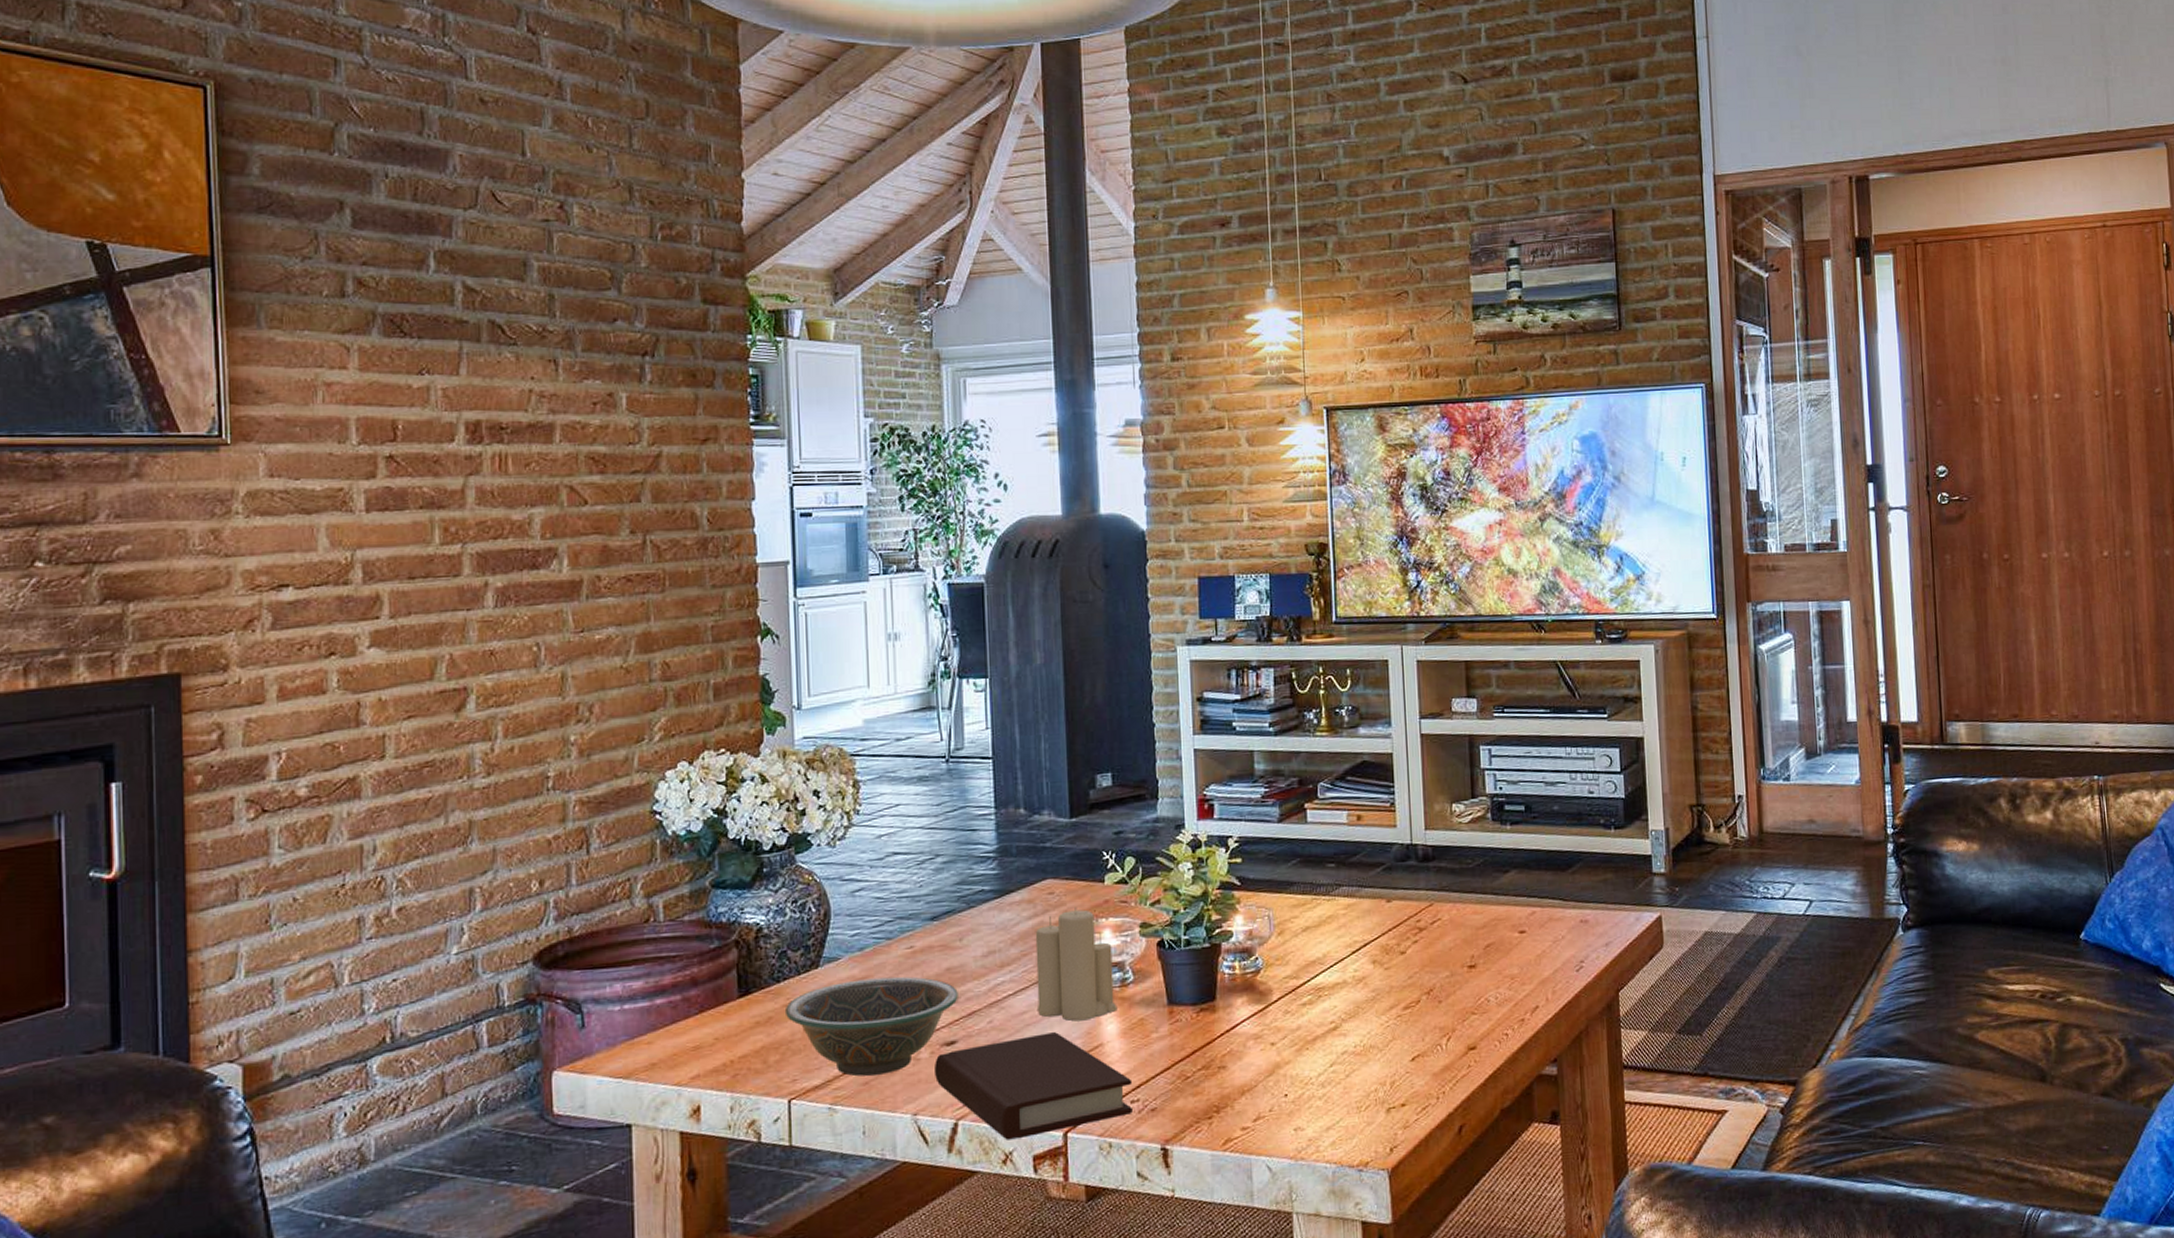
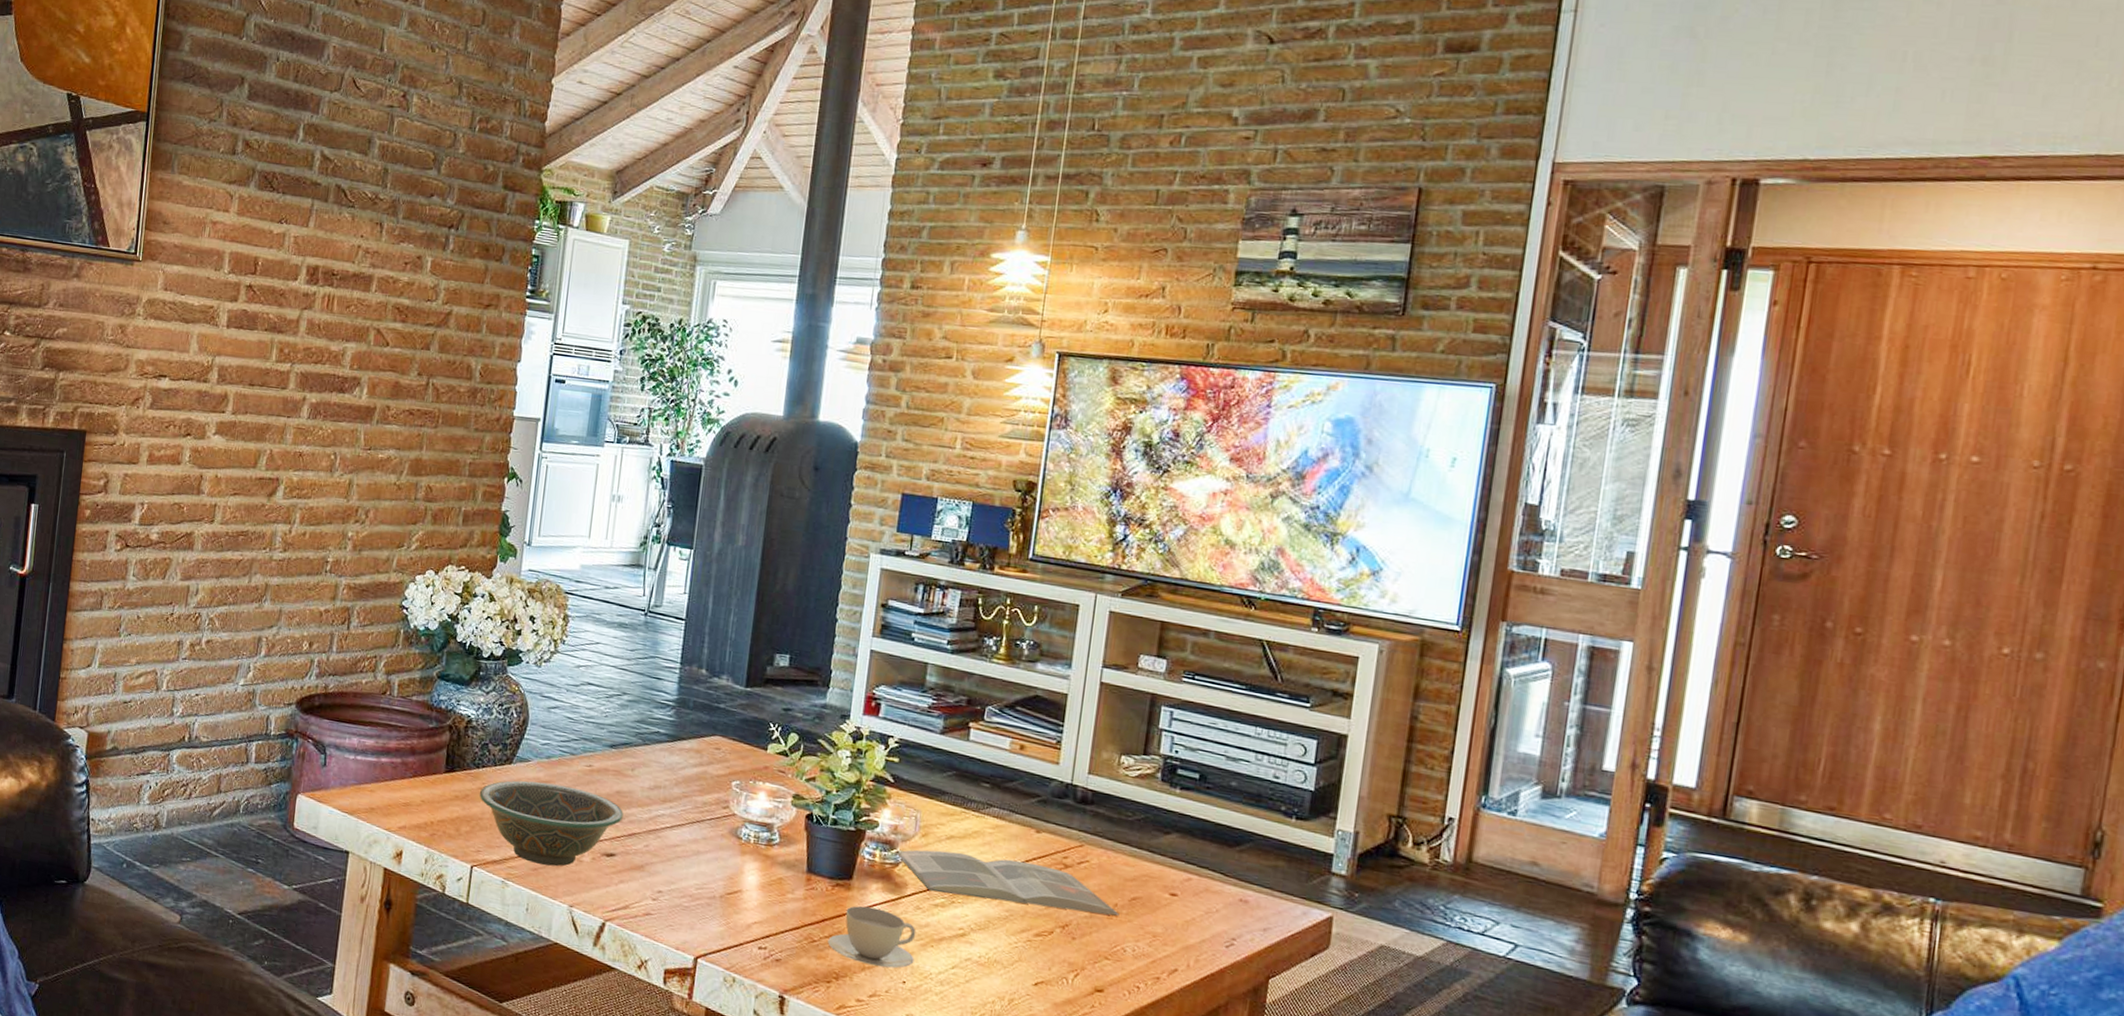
book: present [935,1032,1133,1140] -> none [592,861,763,958]
candle: present [1035,907,1118,1022] -> none [688,766,765,867]
teacup: none [1202,1023,1292,1088] -> present [827,906,917,969]
magazine: none [1255,934,1477,990] -> present [896,849,1119,917]

